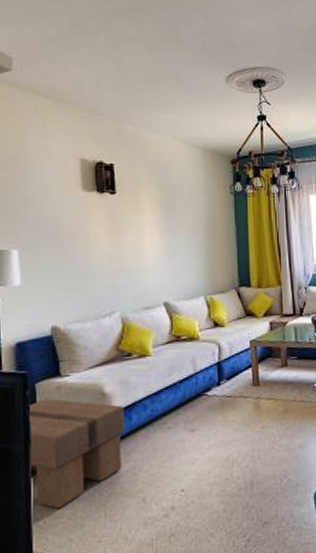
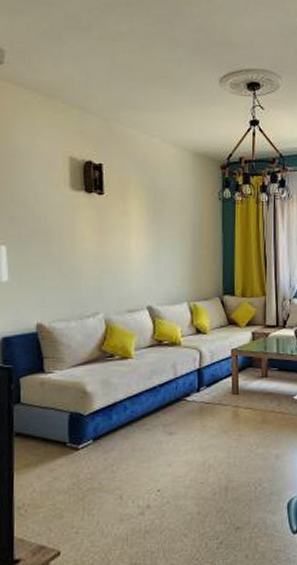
footstool: present [28,398,125,509] -> none [13,393,106,499]

